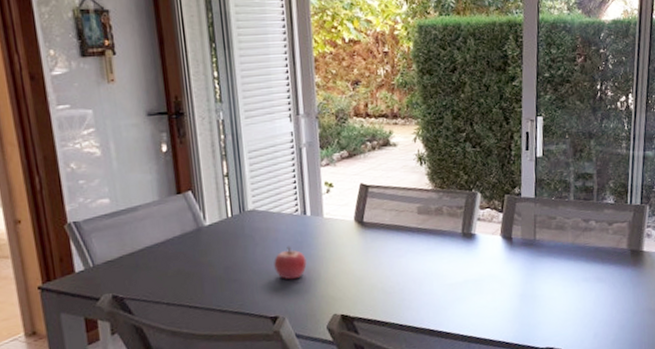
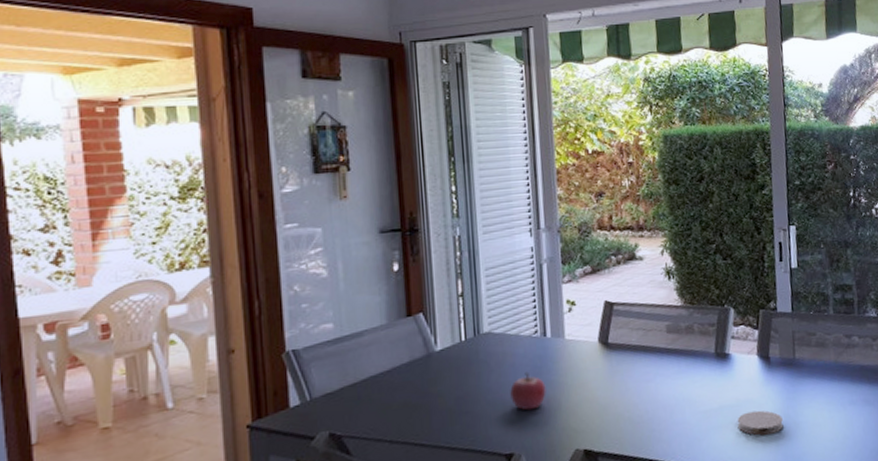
coaster: none [480,284,522,306] -> present [737,410,784,436]

